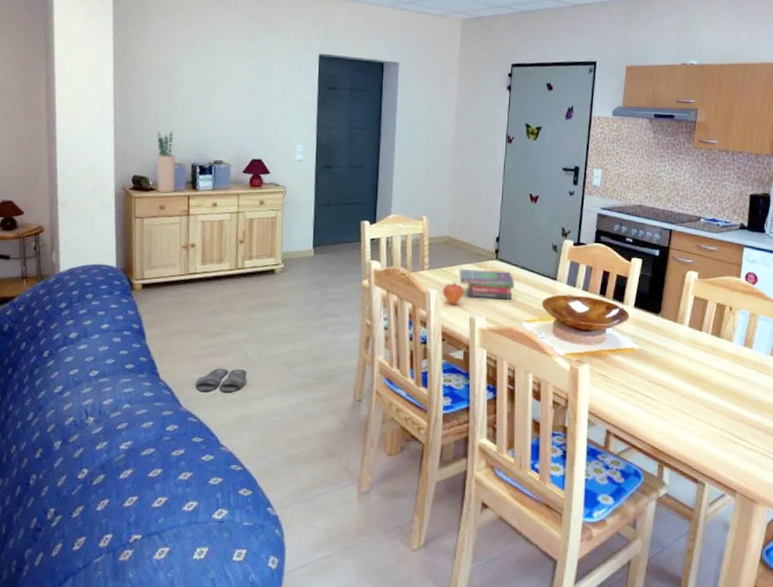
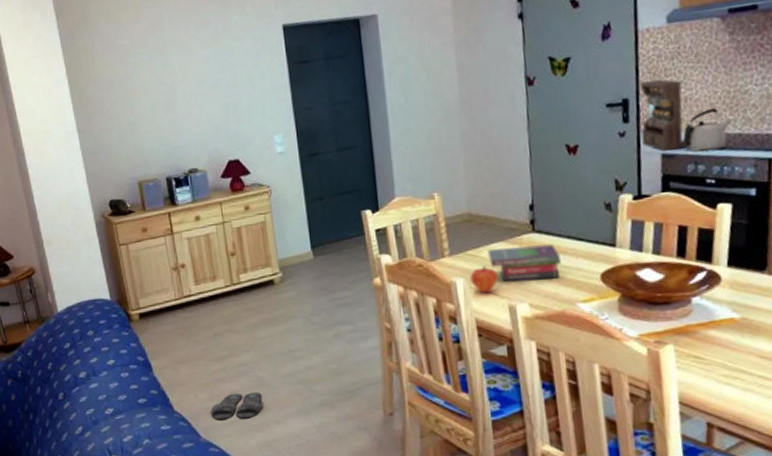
vase: present [156,131,176,194] -> none [125,145,155,215]
spice rack: none [585,156,617,212] -> present [640,79,683,151]
kettle: none [613,184,649,217] -> present [682,107,733,152]

